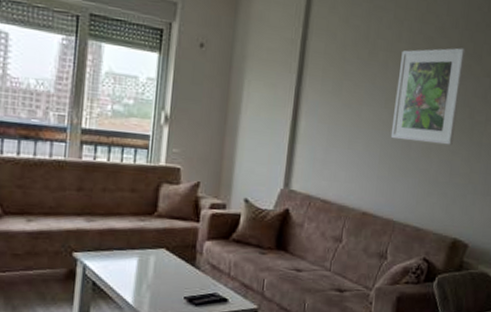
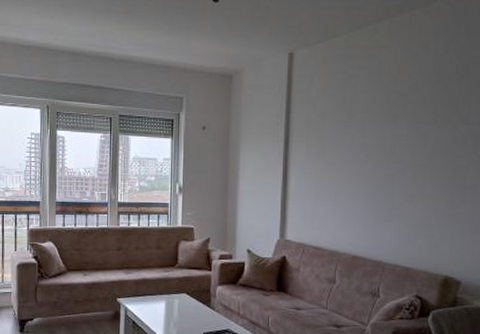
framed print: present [390,47,466,146] -> none [373,101,440,190]

